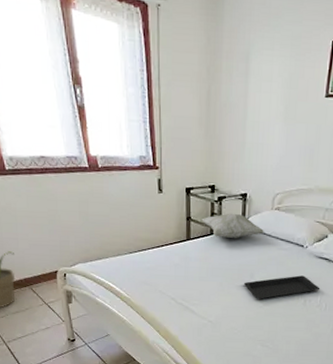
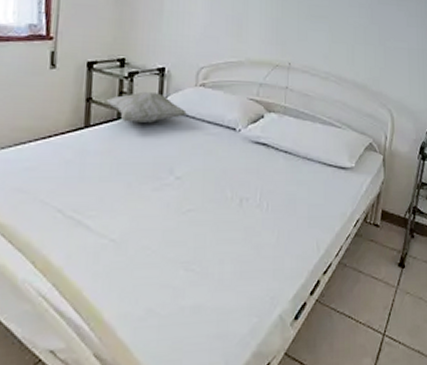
serving tray: present [244,275,320,300] -> none [161,167,259,203]

